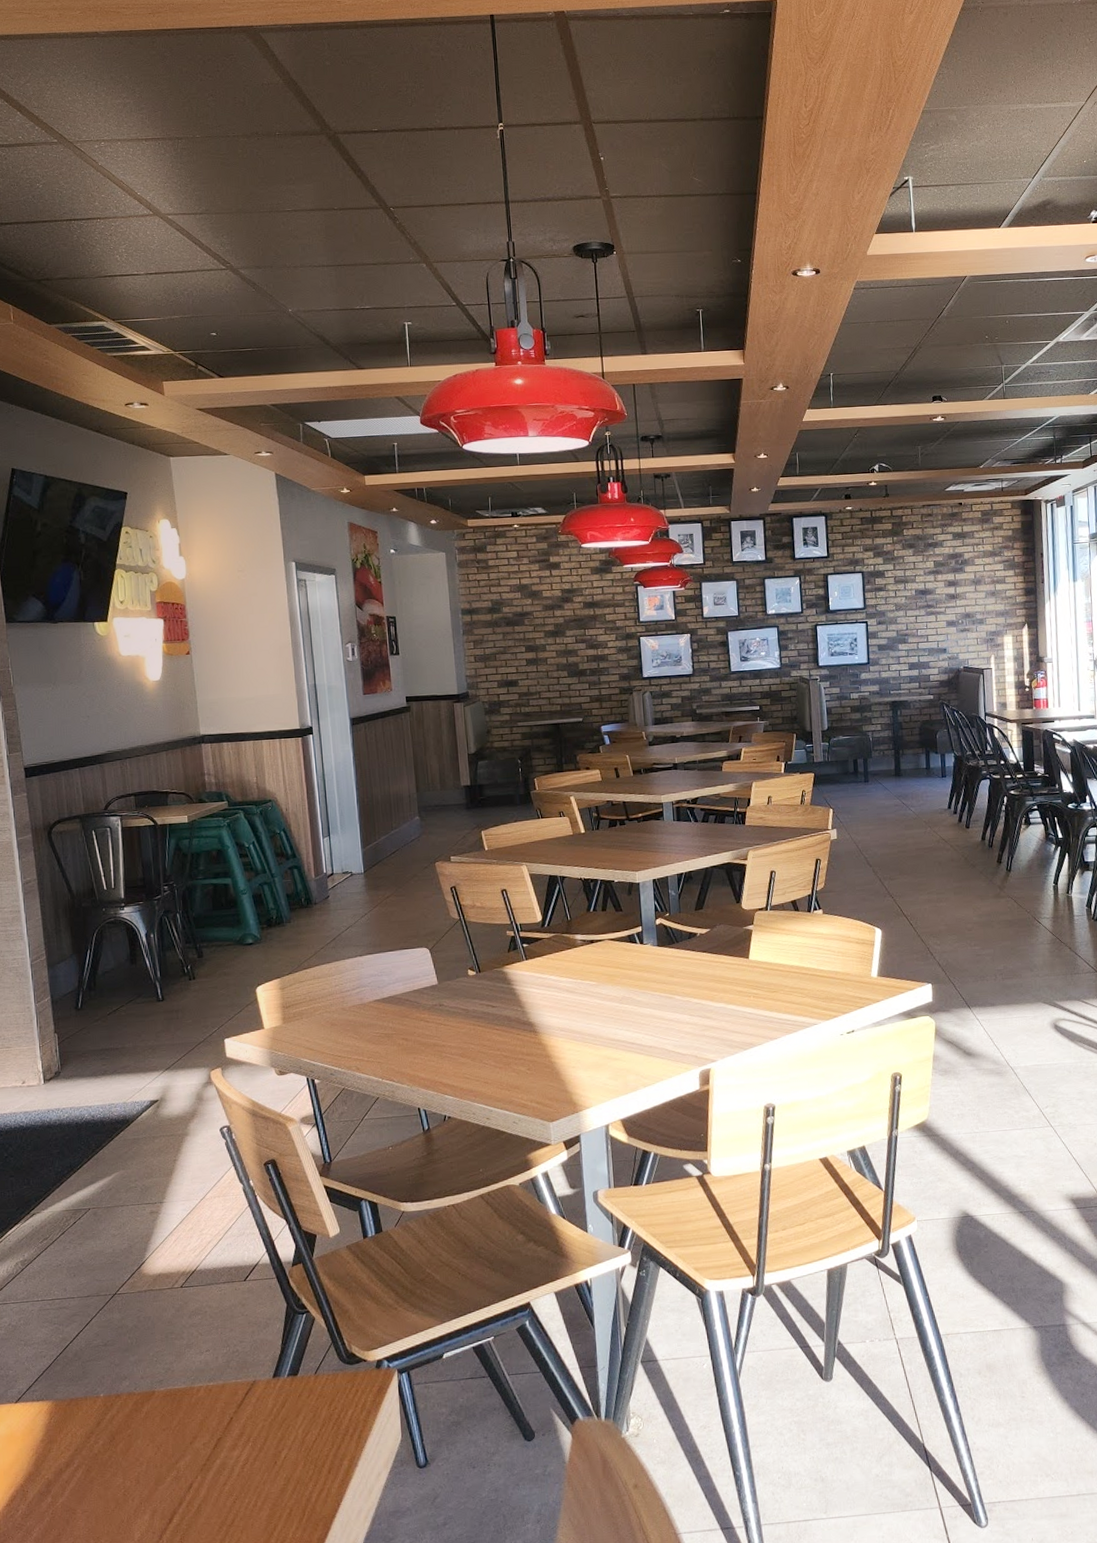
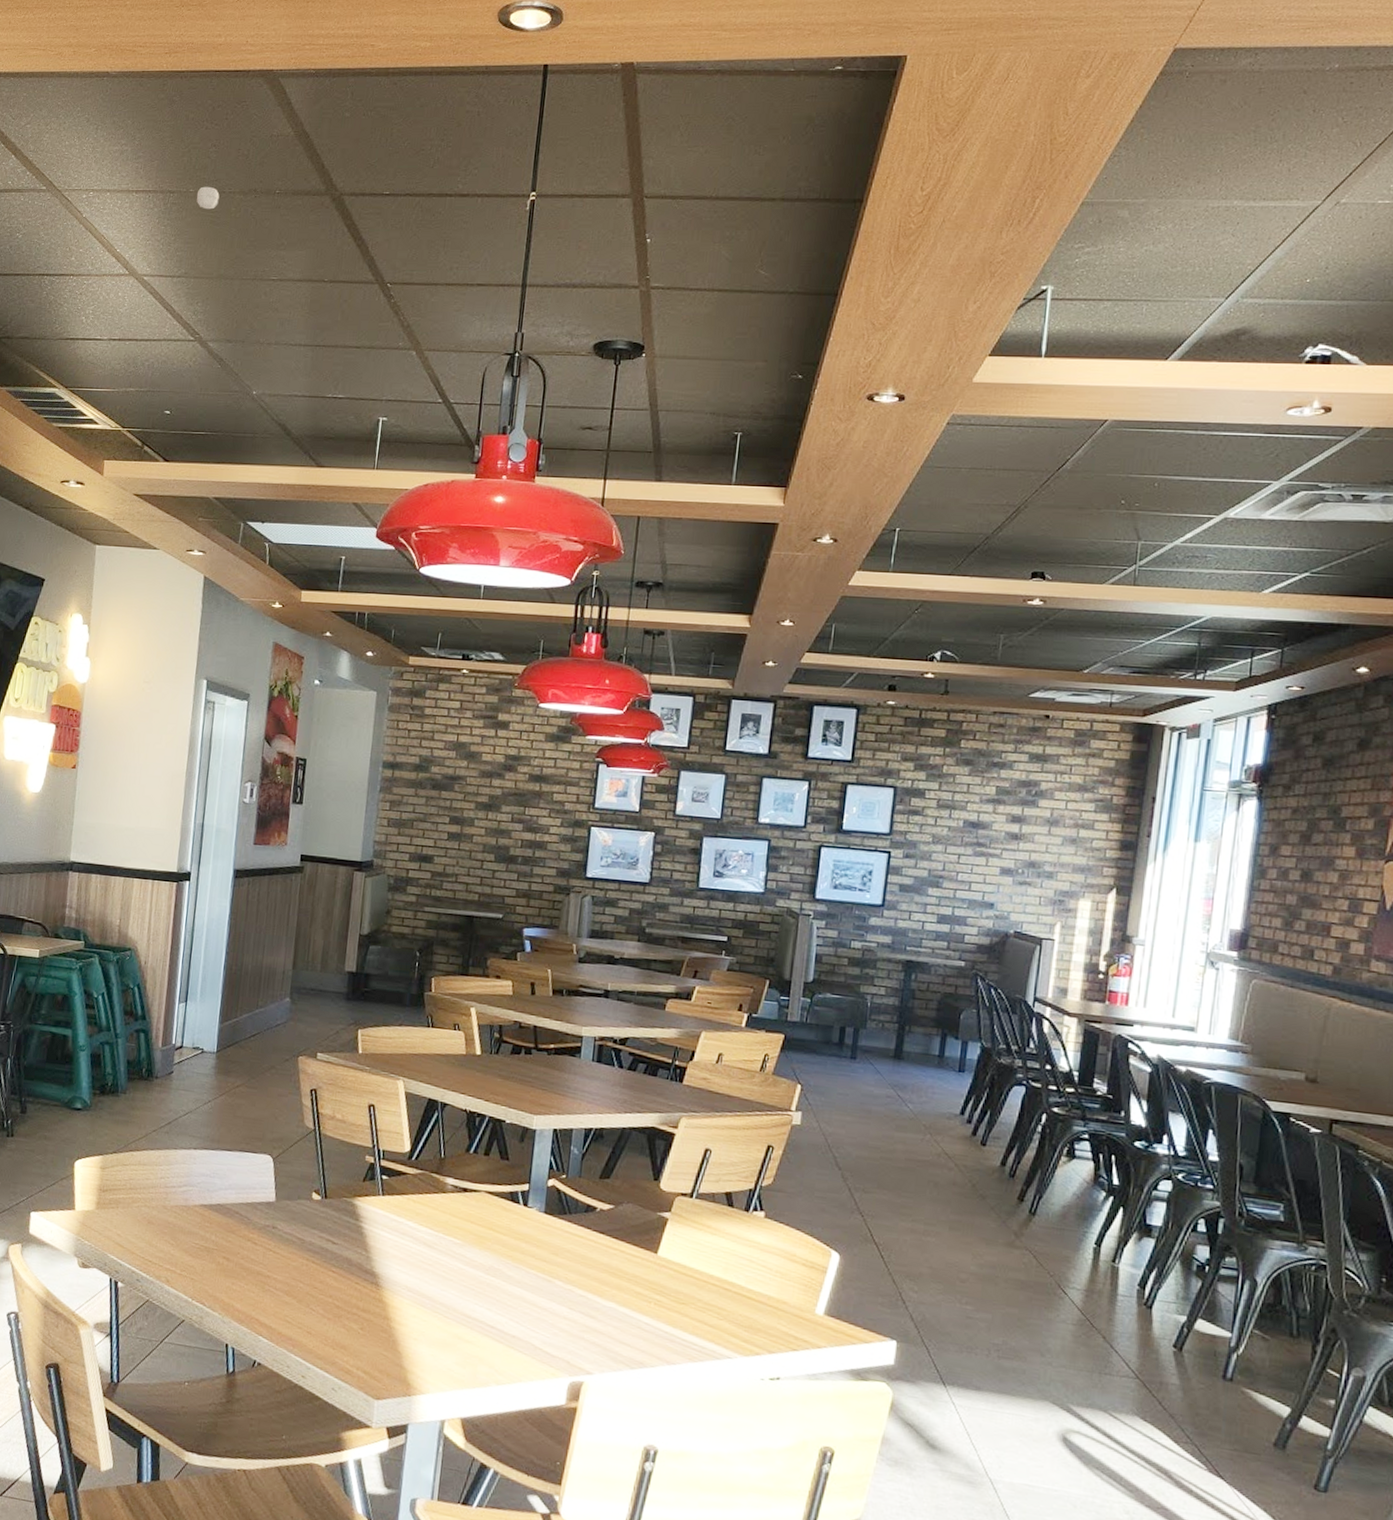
smoke detector: none [203,132,225,153] -> present [196,186,220,210]

